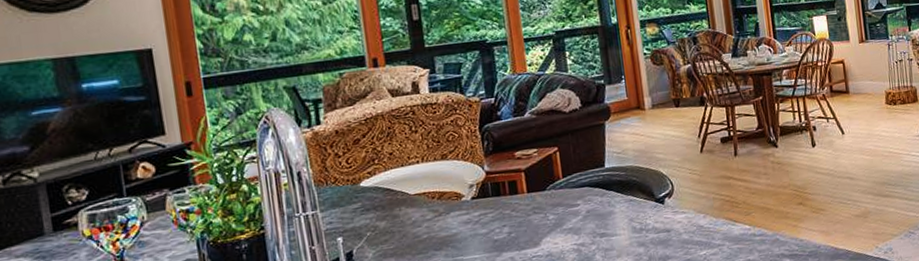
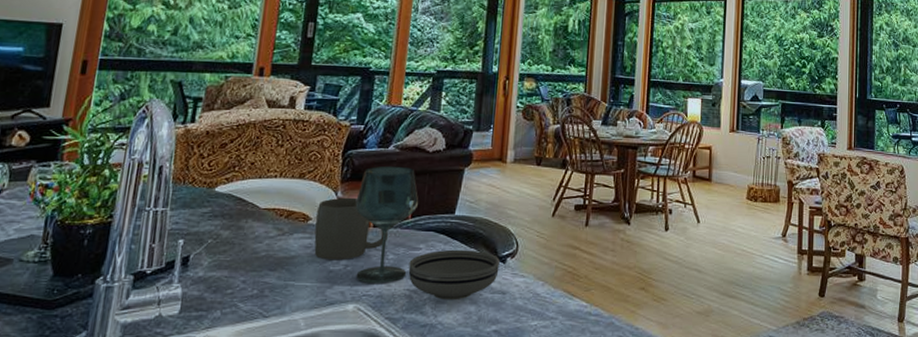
mug: none [467,168,545,232] -> present [314,197,389,261]
wine glass: none [503,130,571,246] -> present [355,165,419,283]
bowl: none [570,196,660,248] -> present [408,249,500,301]

